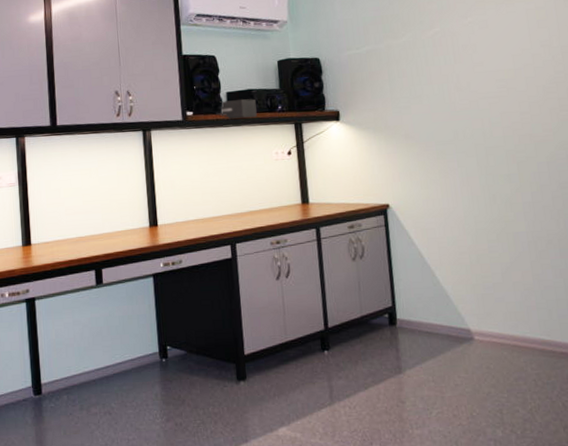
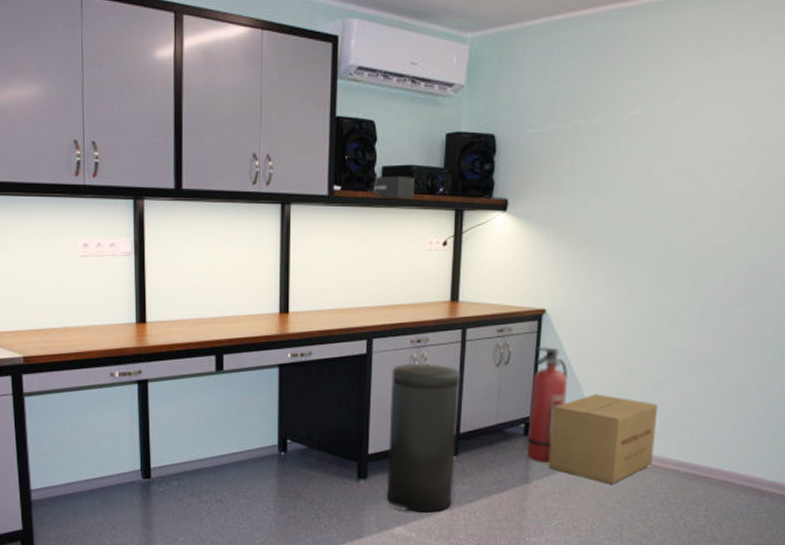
pedal bin: none [257,262,331,412] -> present [386,363,462,514]
fire extinguisher: none [386,238,423,351] -> present [526,347,568,463]
box: none [411,279,518,369] -> present [548,393,657,485]

